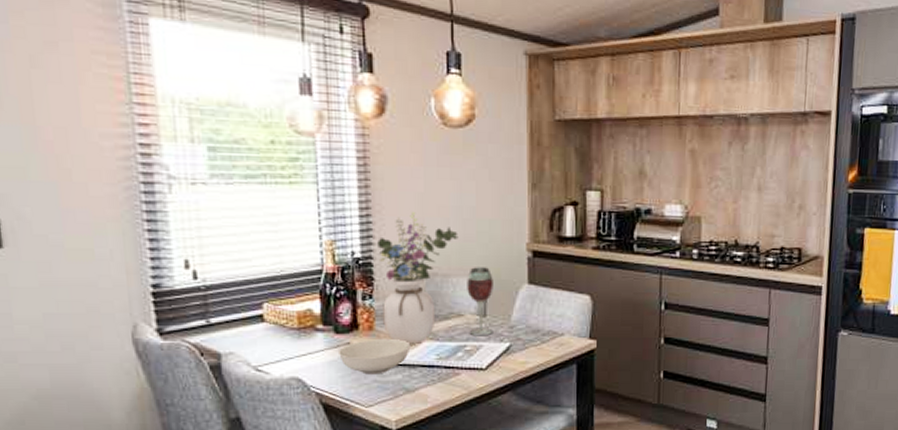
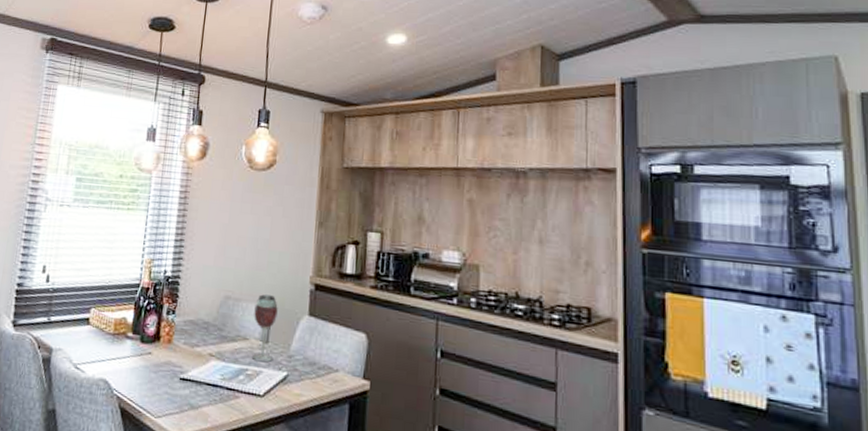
bowl: present [339,338,411,375] -> none [141,352,201,387]
bouquet: present [378,212,458,344] -> none [180,240,252,362]

